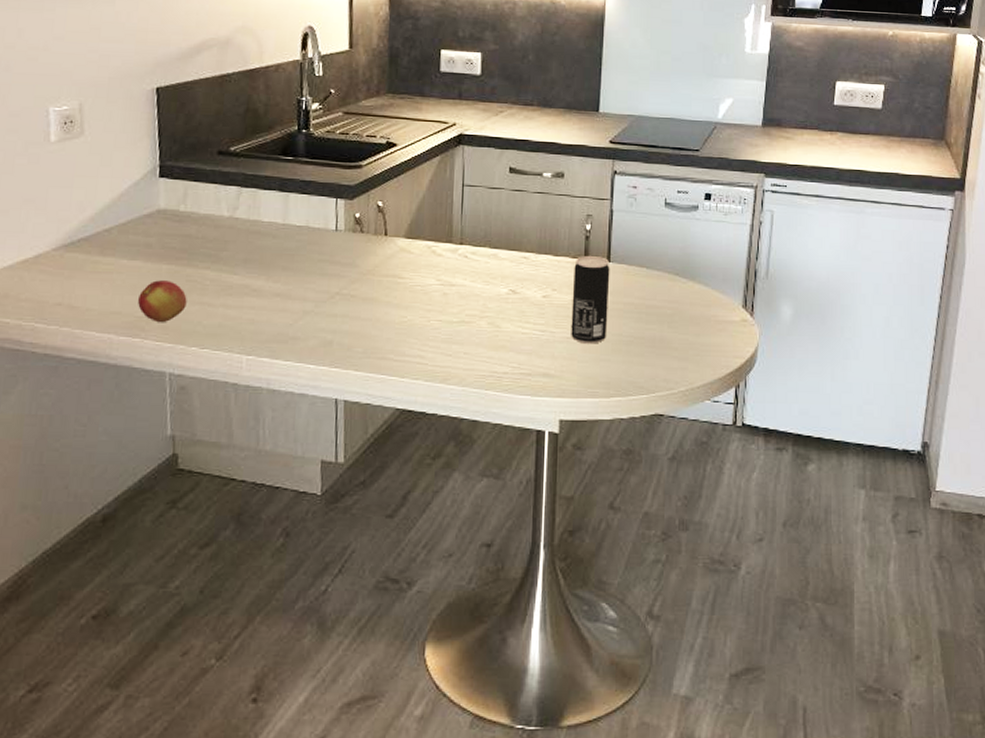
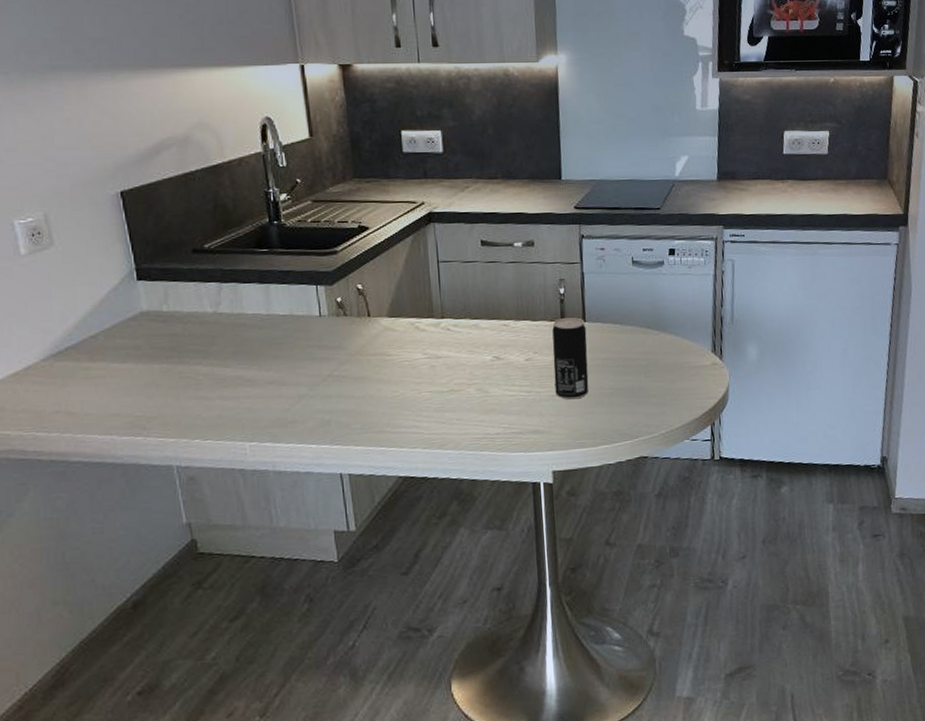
apple: present [138,280,187,323] -> none [135,379,184,420]

